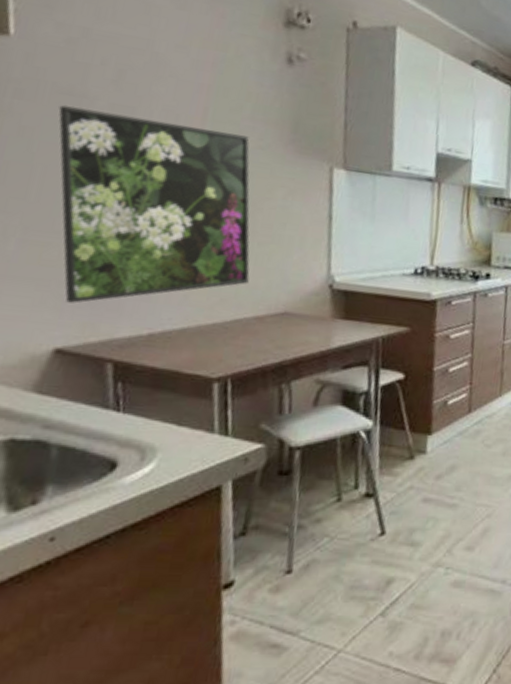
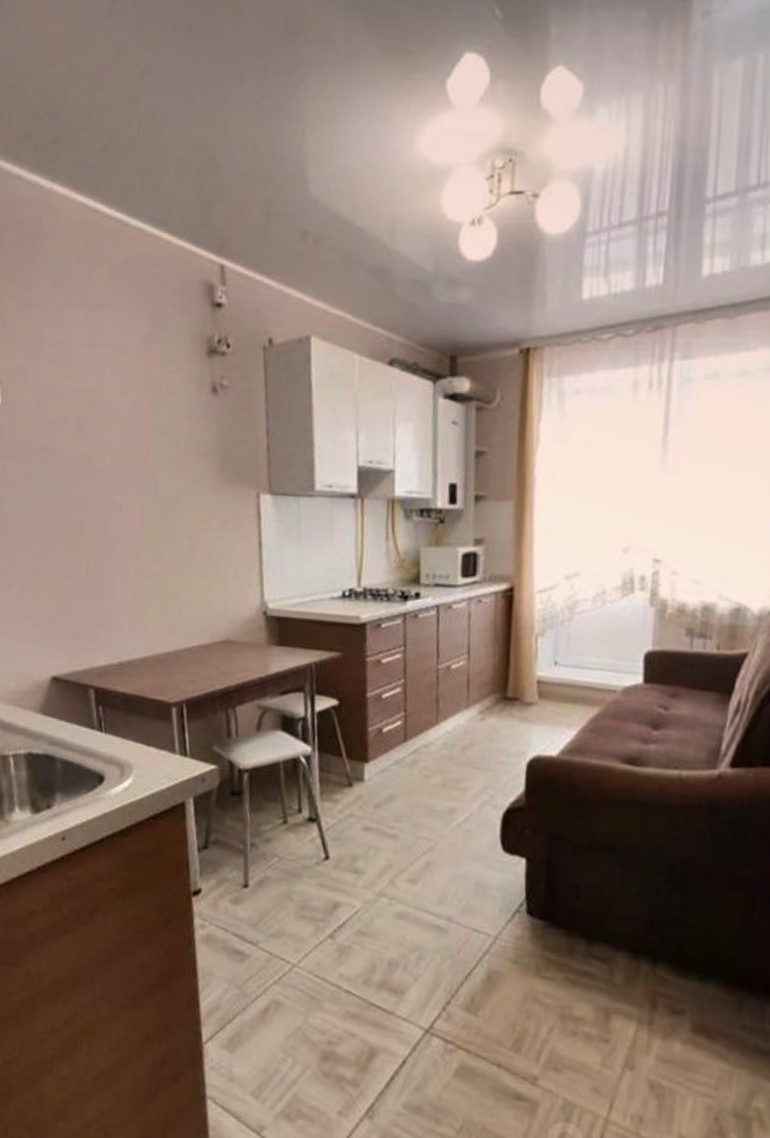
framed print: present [58,105,250,303] -> none [37,461,194,637]

